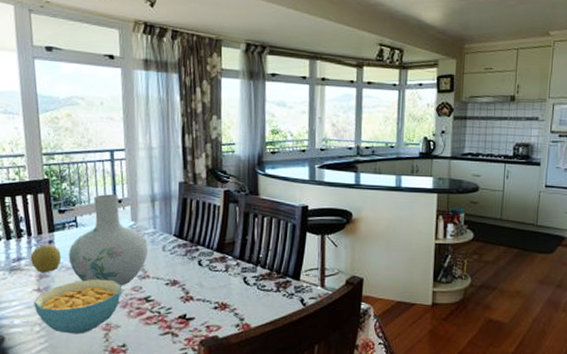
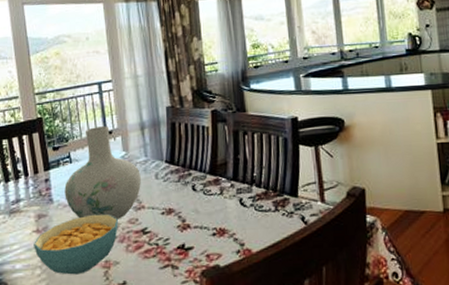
fruit: present [31,245,61,273] -> none [29,183,57,213]

